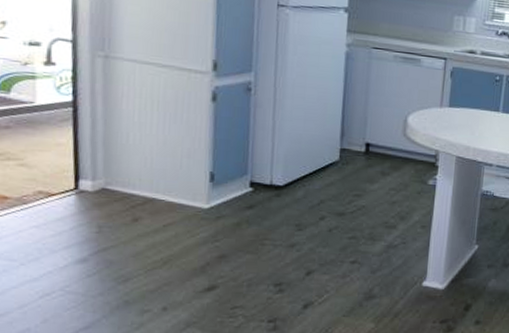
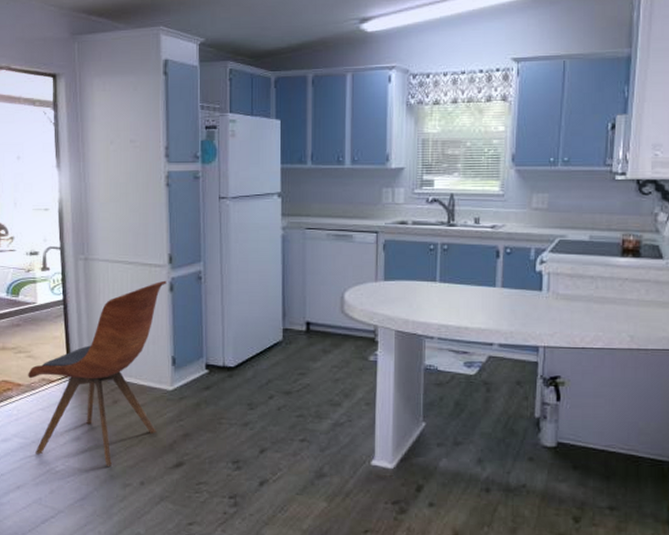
dining chair: none [18,88,209,291] -> present [28,280,167,466]

